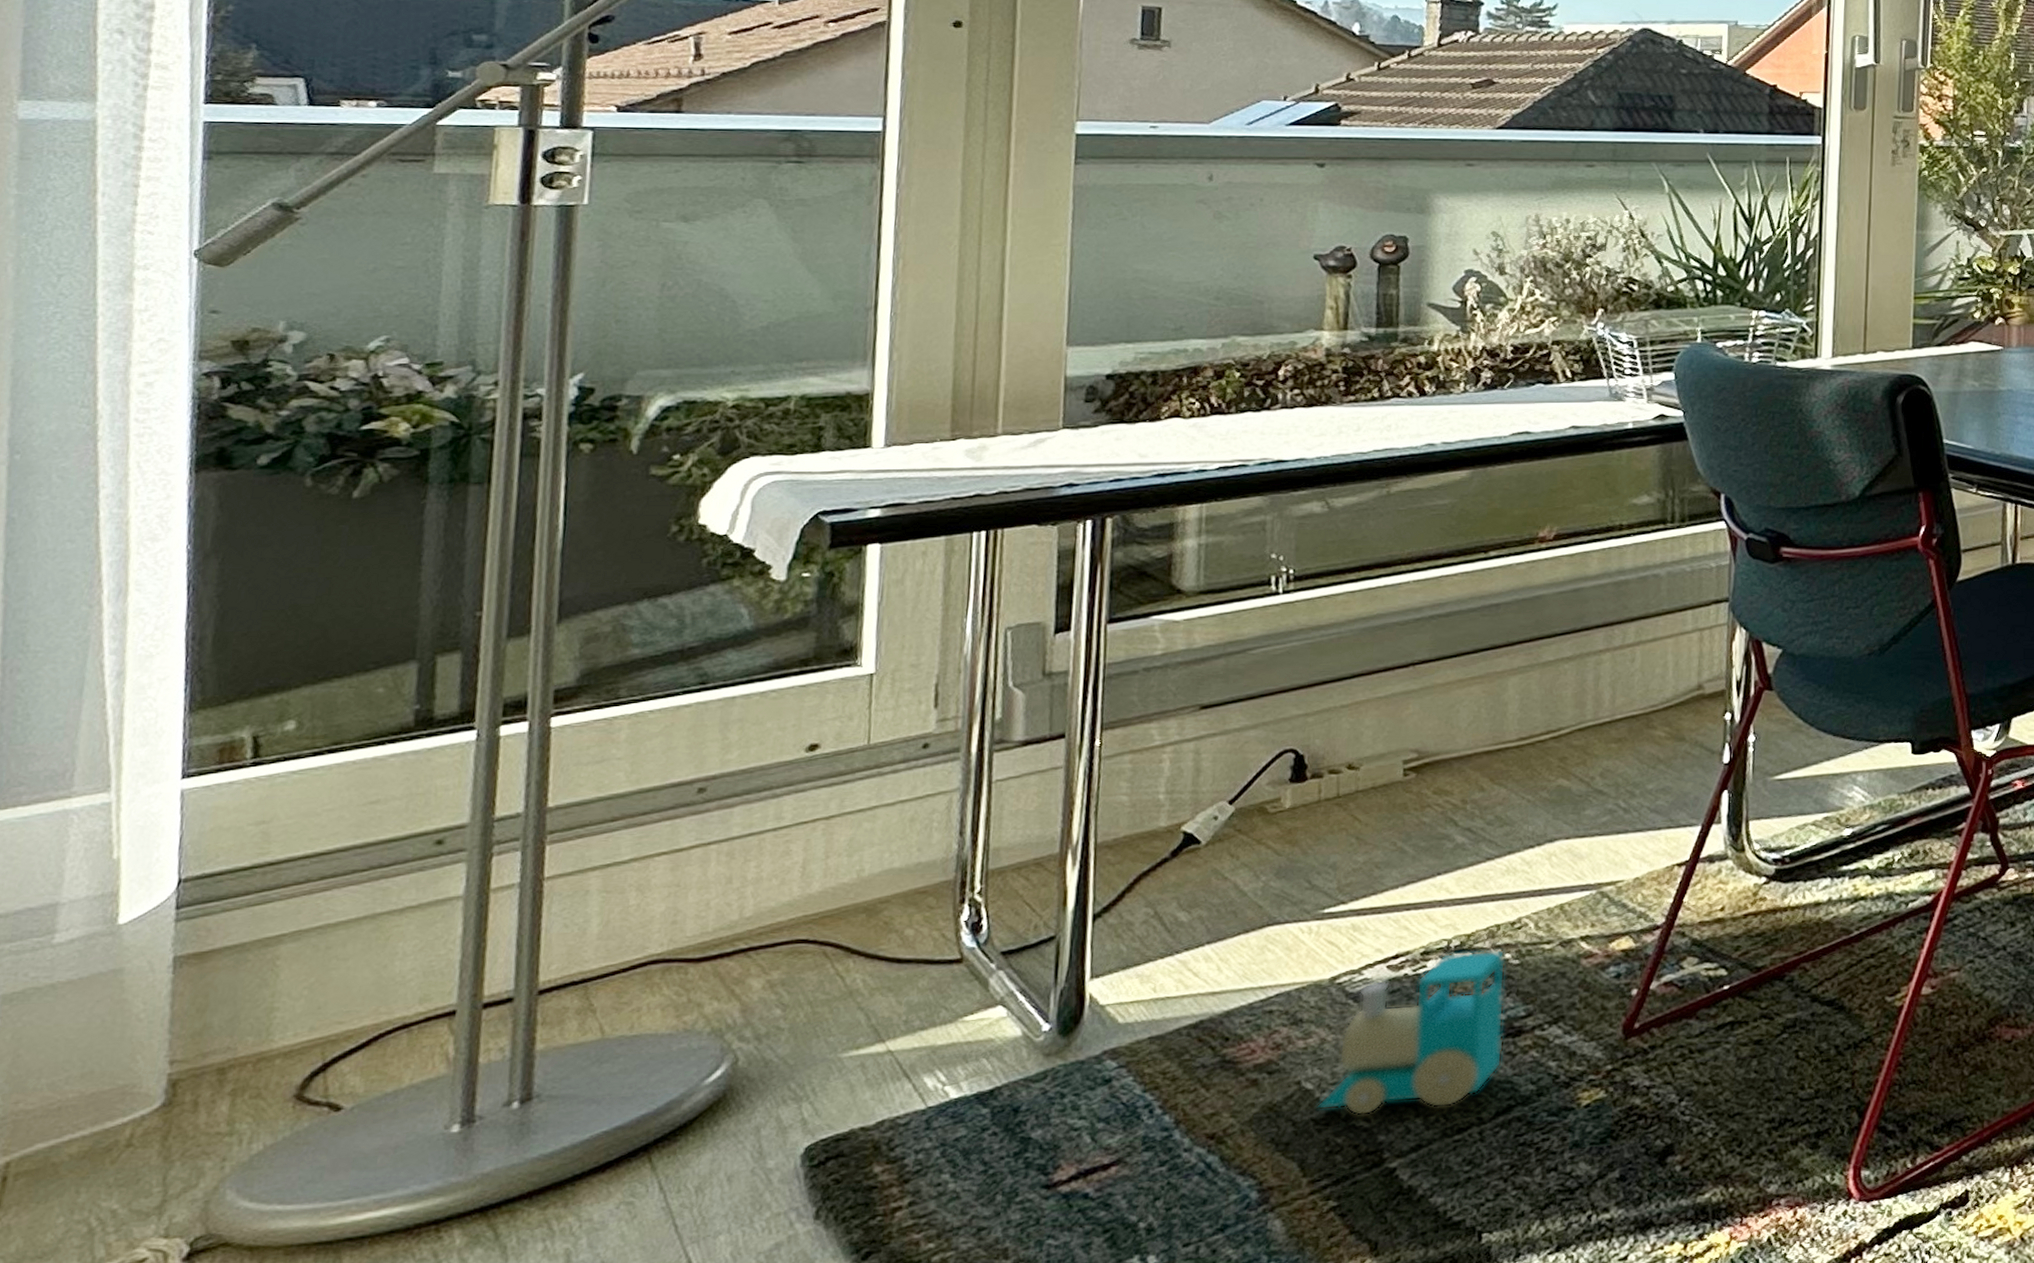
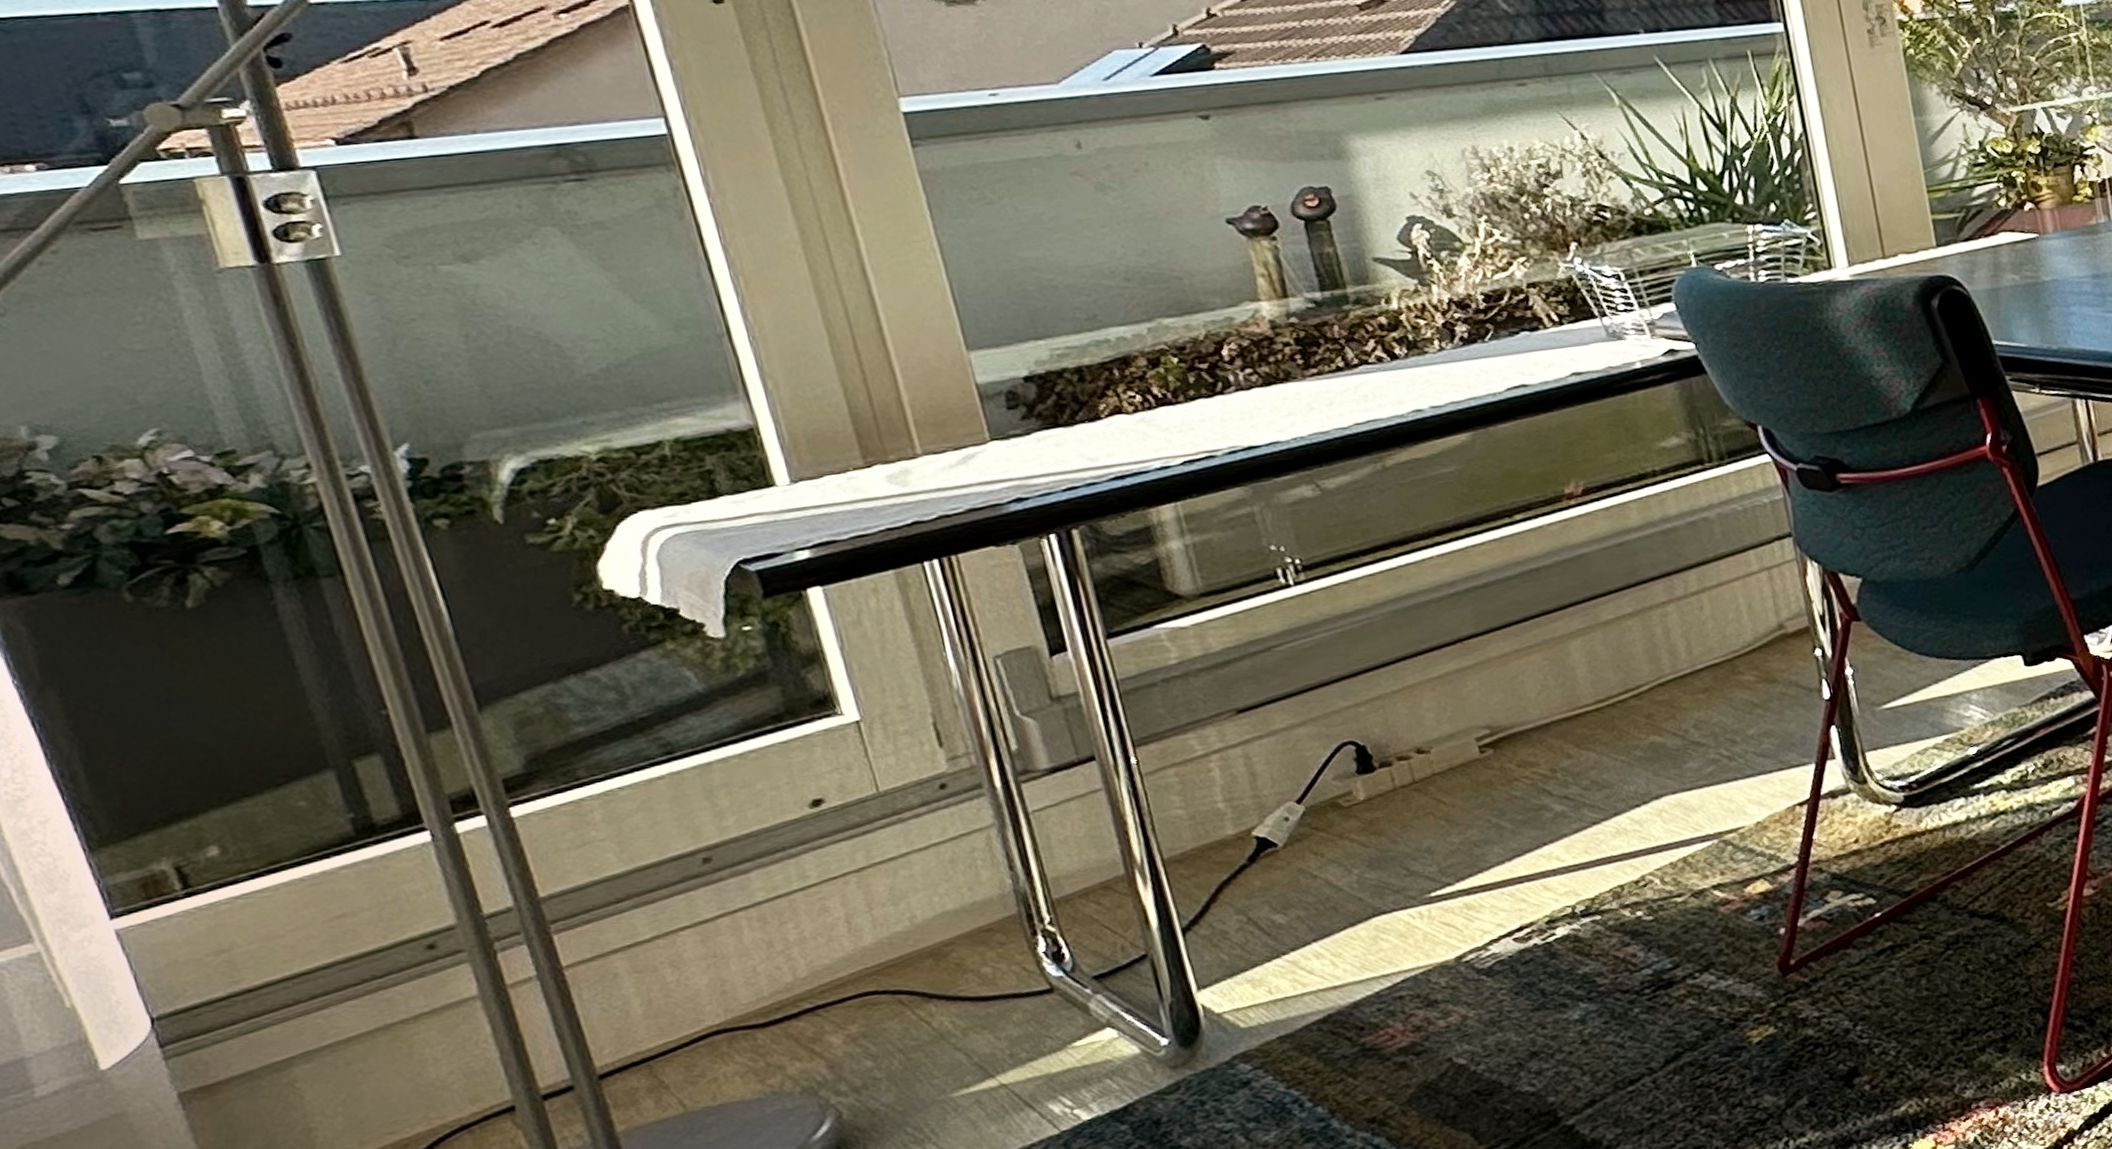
toy train: present [1317,950,1506,1116] -> none [1475,909,1660,1083]

